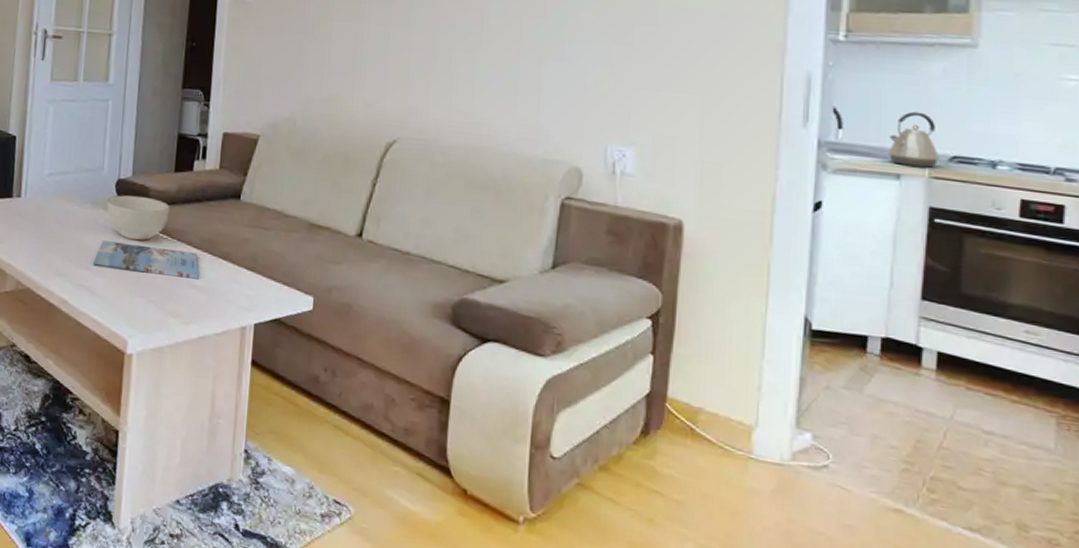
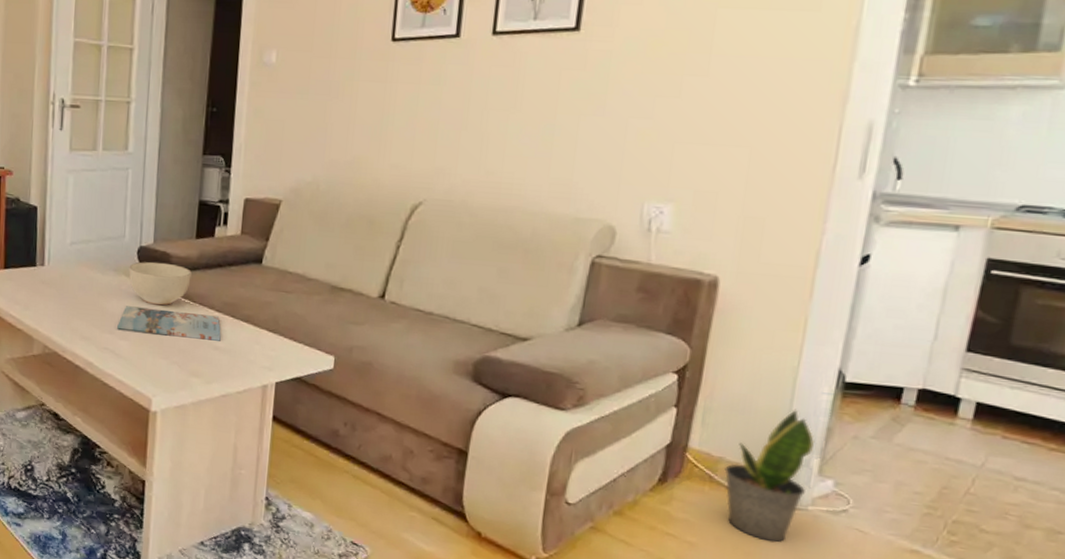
potted plant: none [705,357,788,500] -> present [724,409,814,542]
kettle: present [888,111,939,168] -> none [948,159,1006,219]

